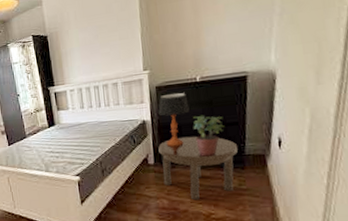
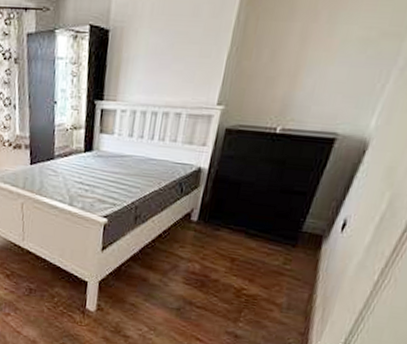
table lamp: present [158,92,190,147] -> none [218,140,259,207]
side table: present [158,136,238,200] -> none [201,196,296,272]
potted plant: present [193,115,224,156] -> none [251,175,292,225]

